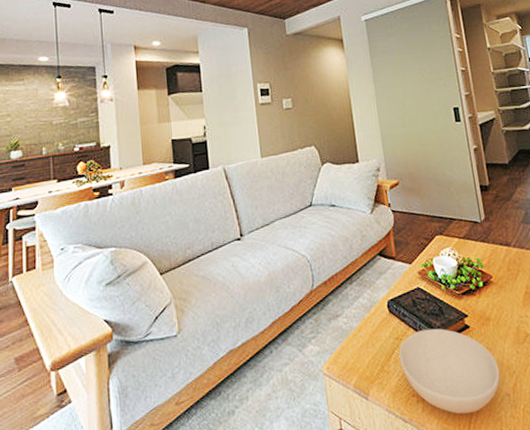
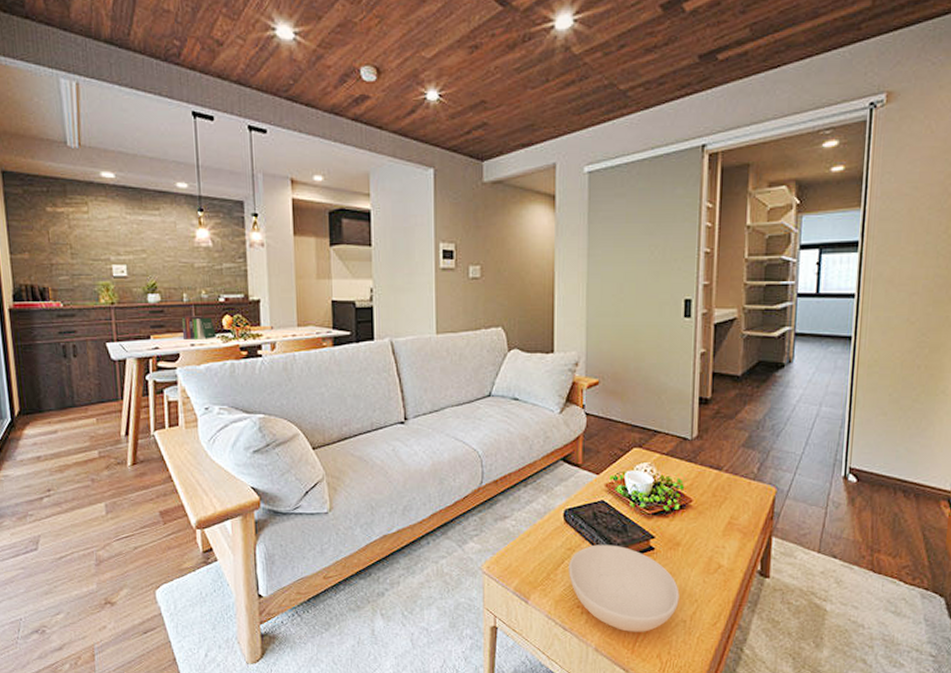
books: none [40,165,72,189] -> present [181,316,217,341]

